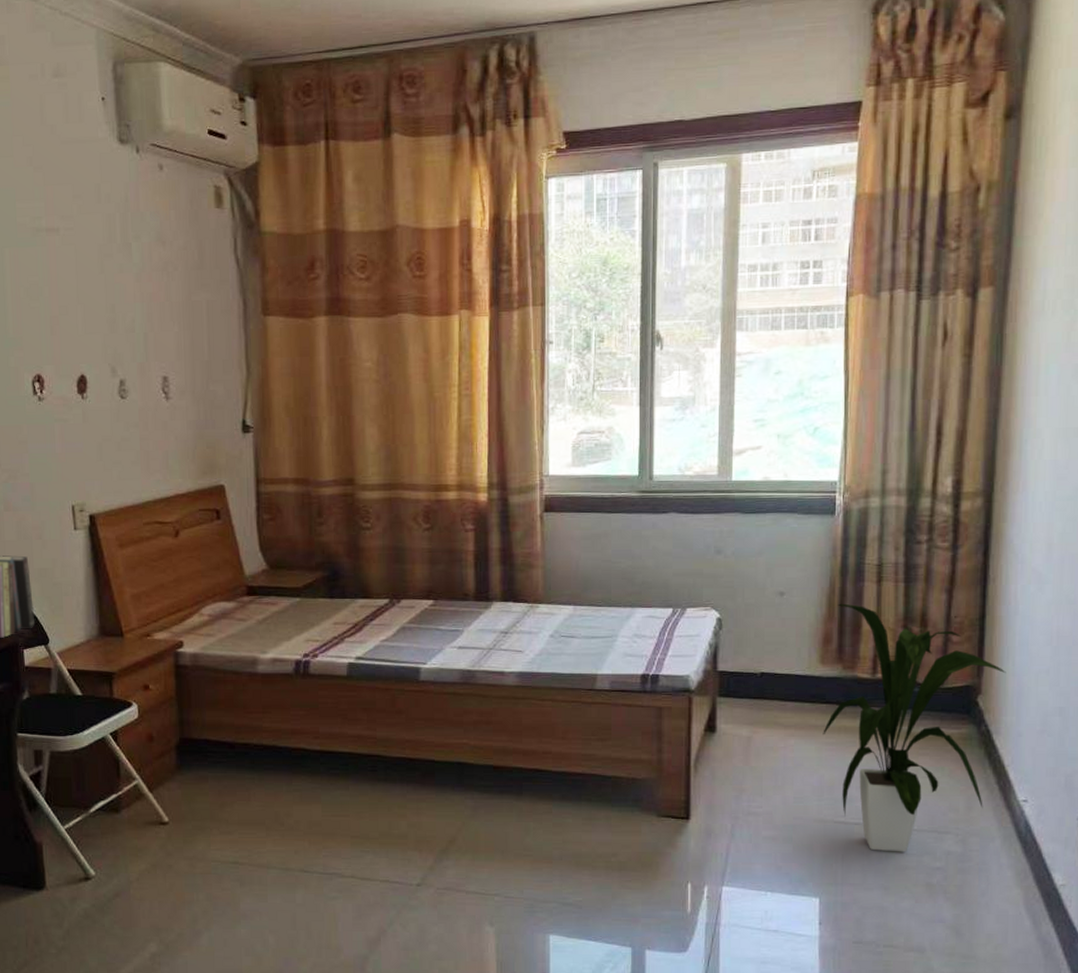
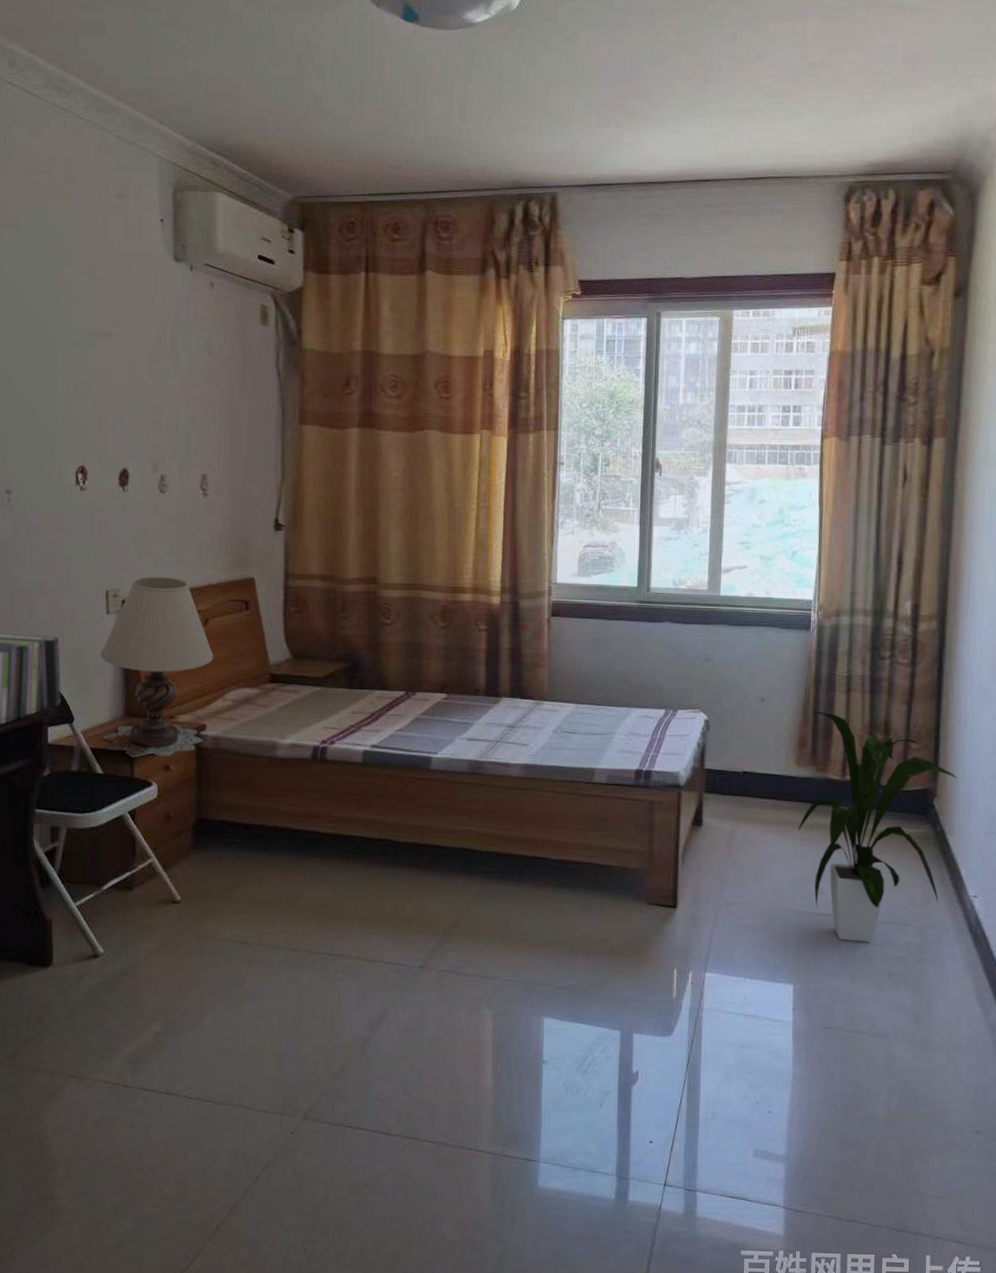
table lamp: none [71,487,187,678] -> present [100,576,214,758]

